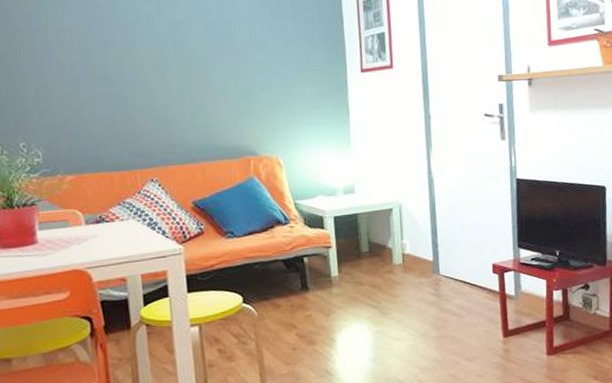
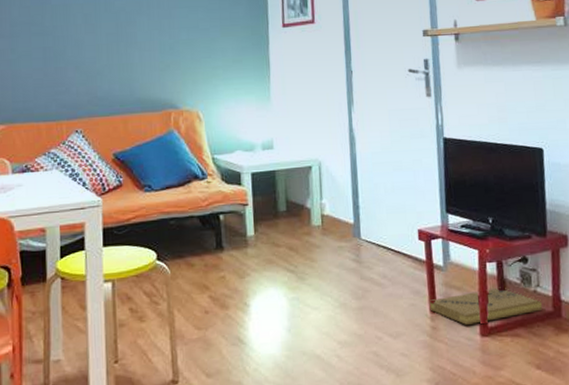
cardboard box: none [502,311,601,346] -> present [429,287,543,325]

